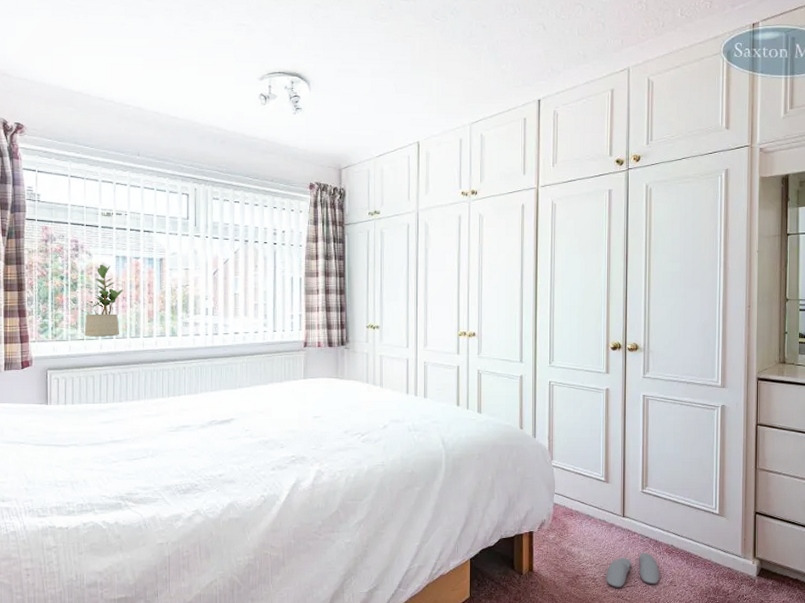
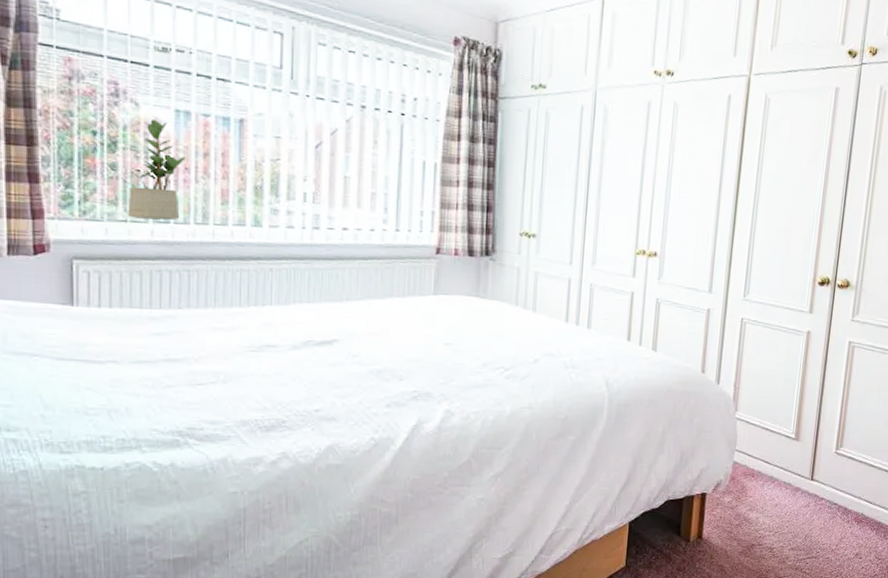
slippers: present [606,552,660,588] -> none [784,521,846,560]

